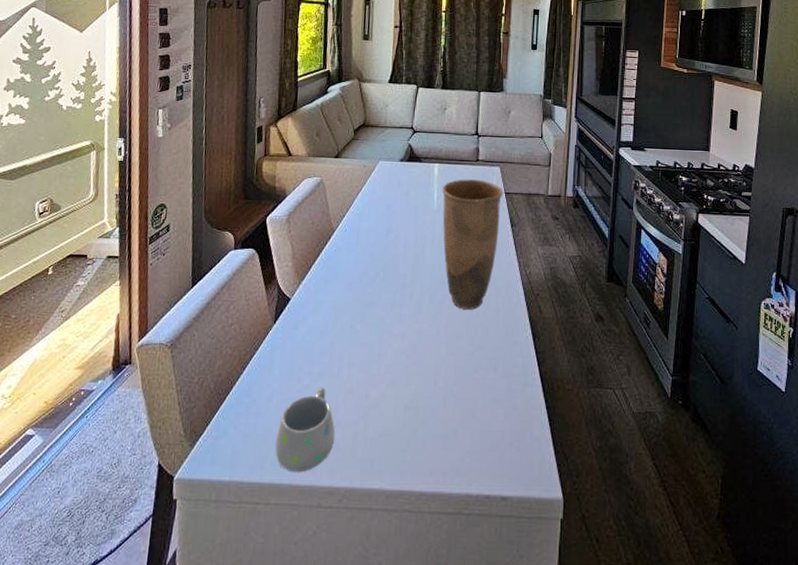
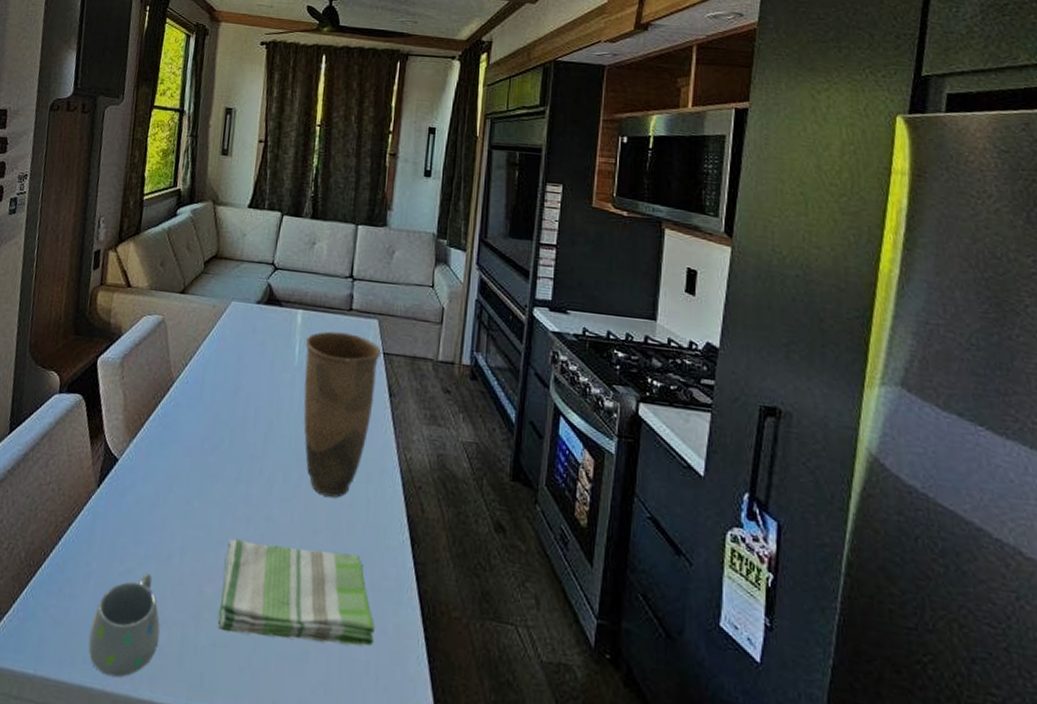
dish towel: none [382,351,507,425] -> present [217,539,375,647]

